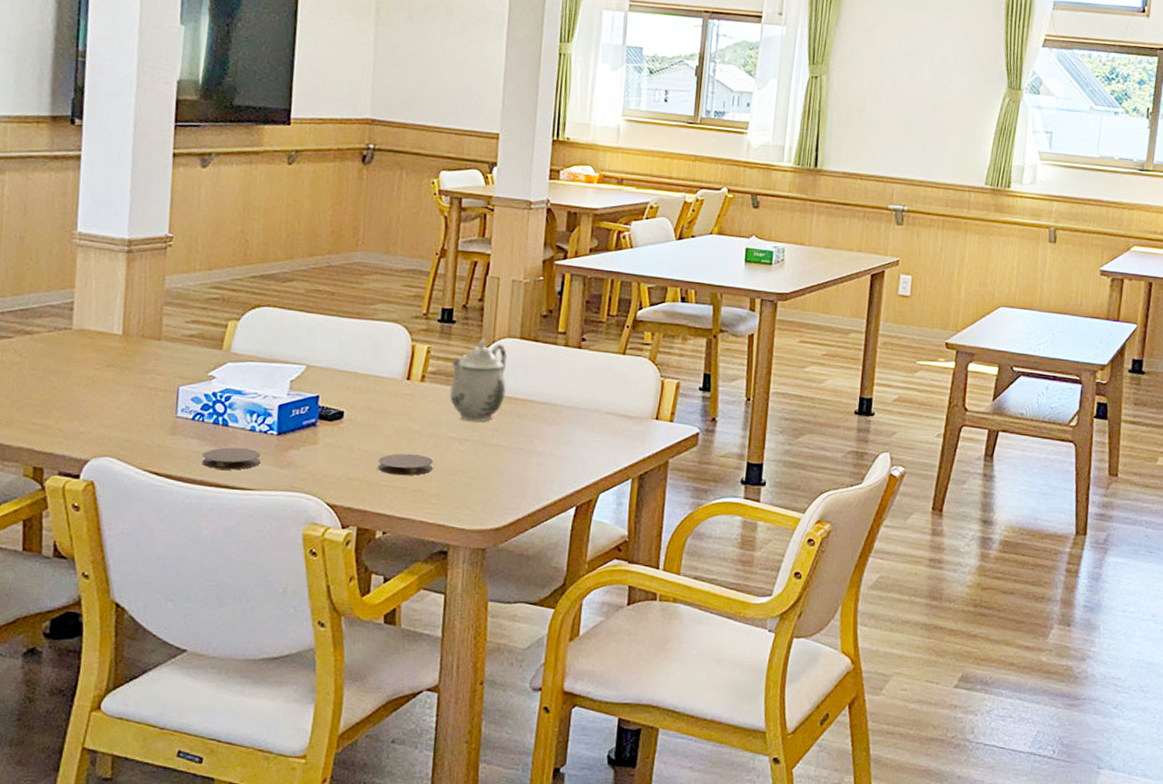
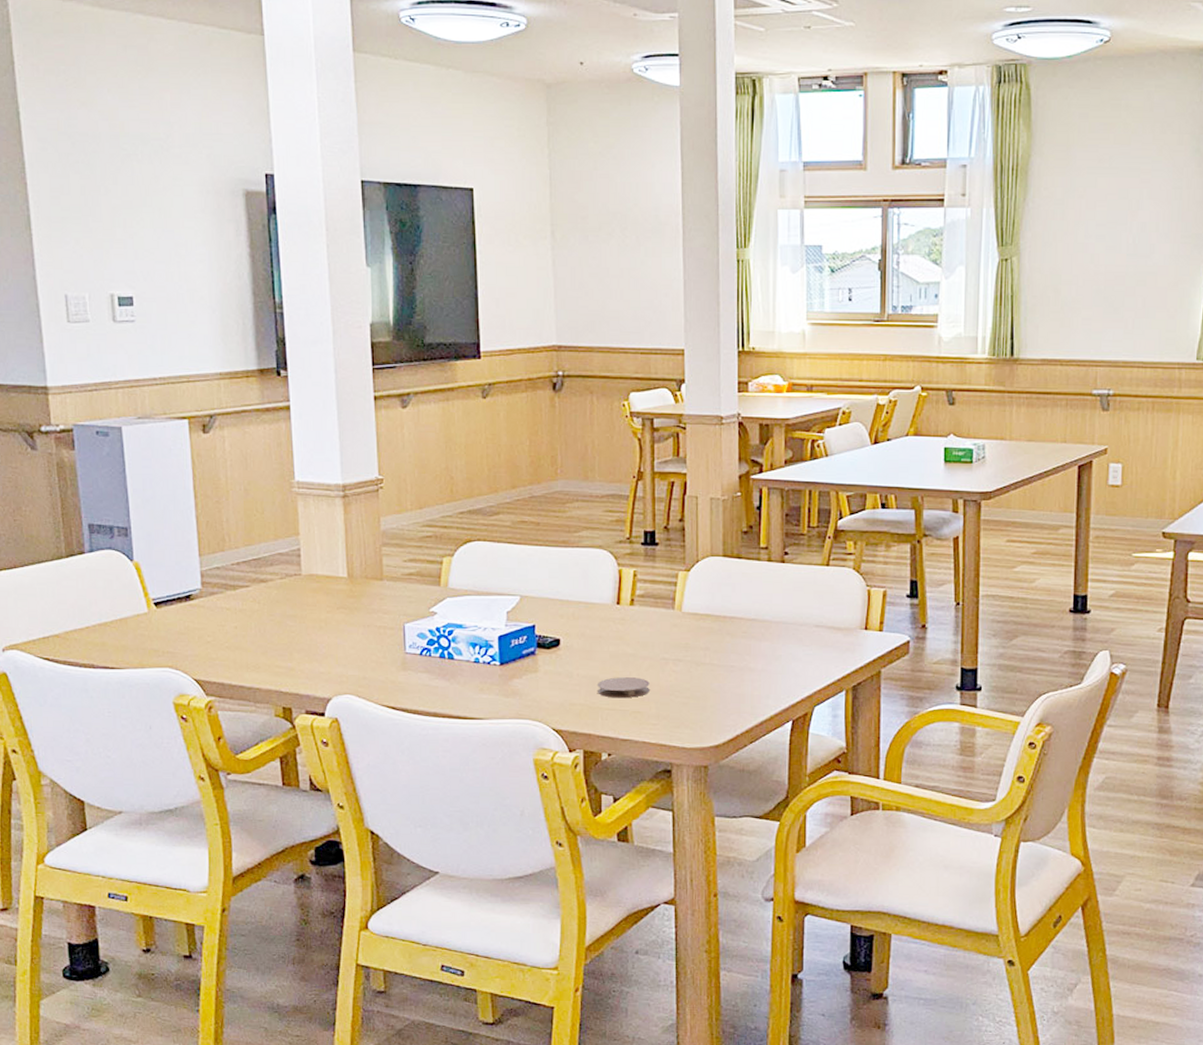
coaster: present [202,447,261,470] -> none [433,679,487,701]
teapot: present [449,338,507,422] -> none [658,559,714,642]

